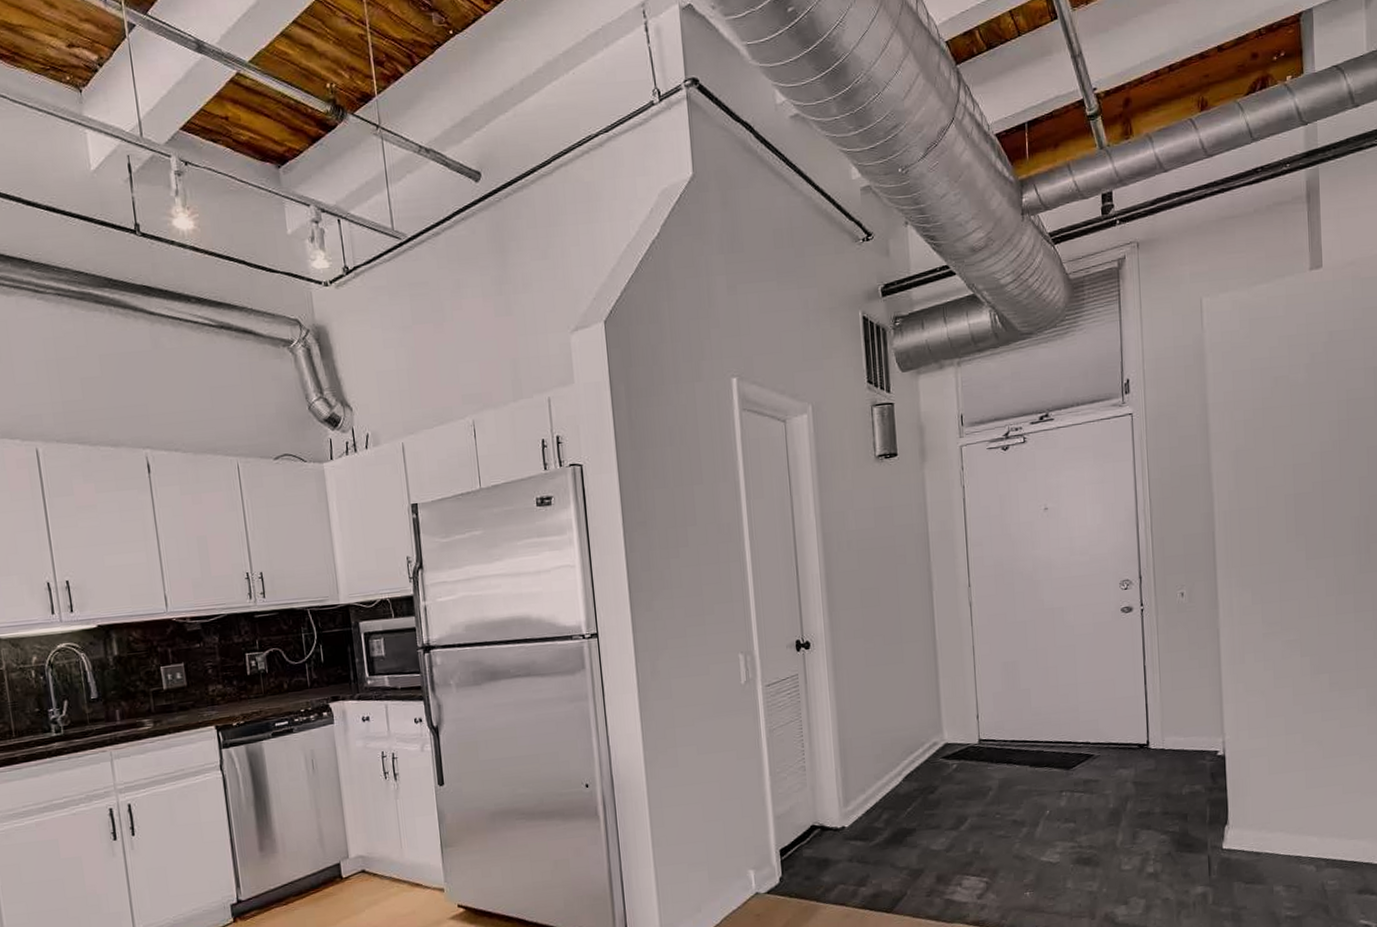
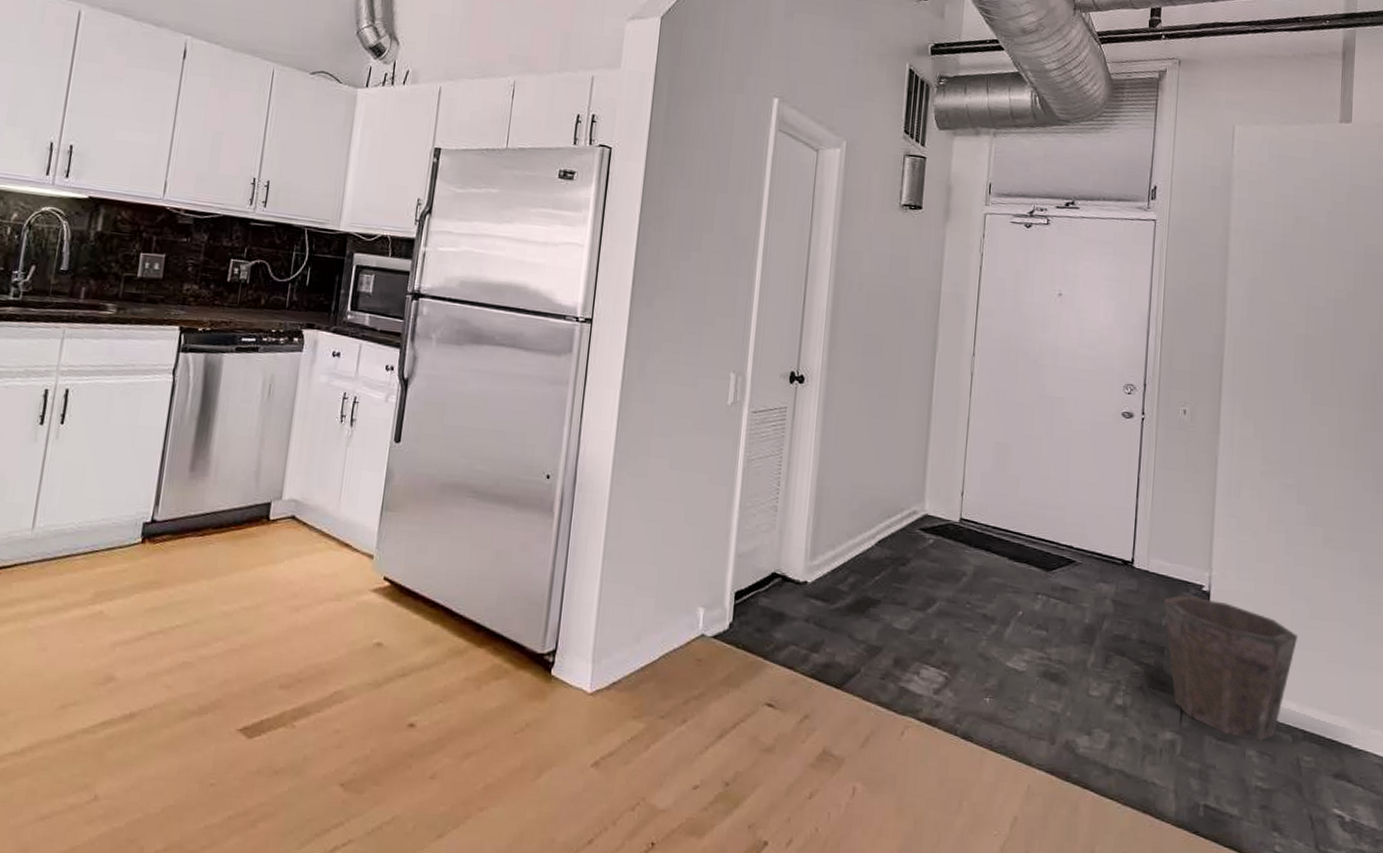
waste bin: none [1182,762,1313,877] -> present [1163,594,1298,741]

